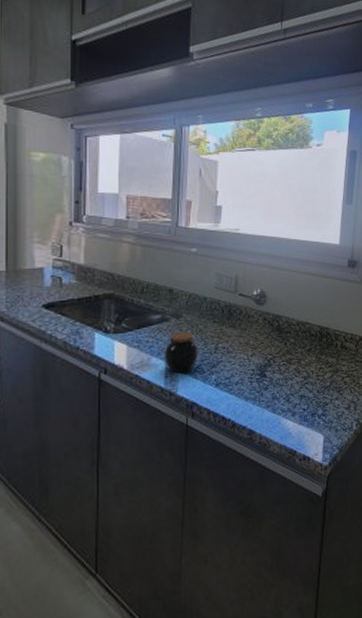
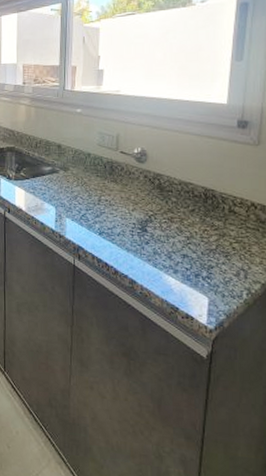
jar: present [164,331,199,373] -> none [54,182,84,219]

